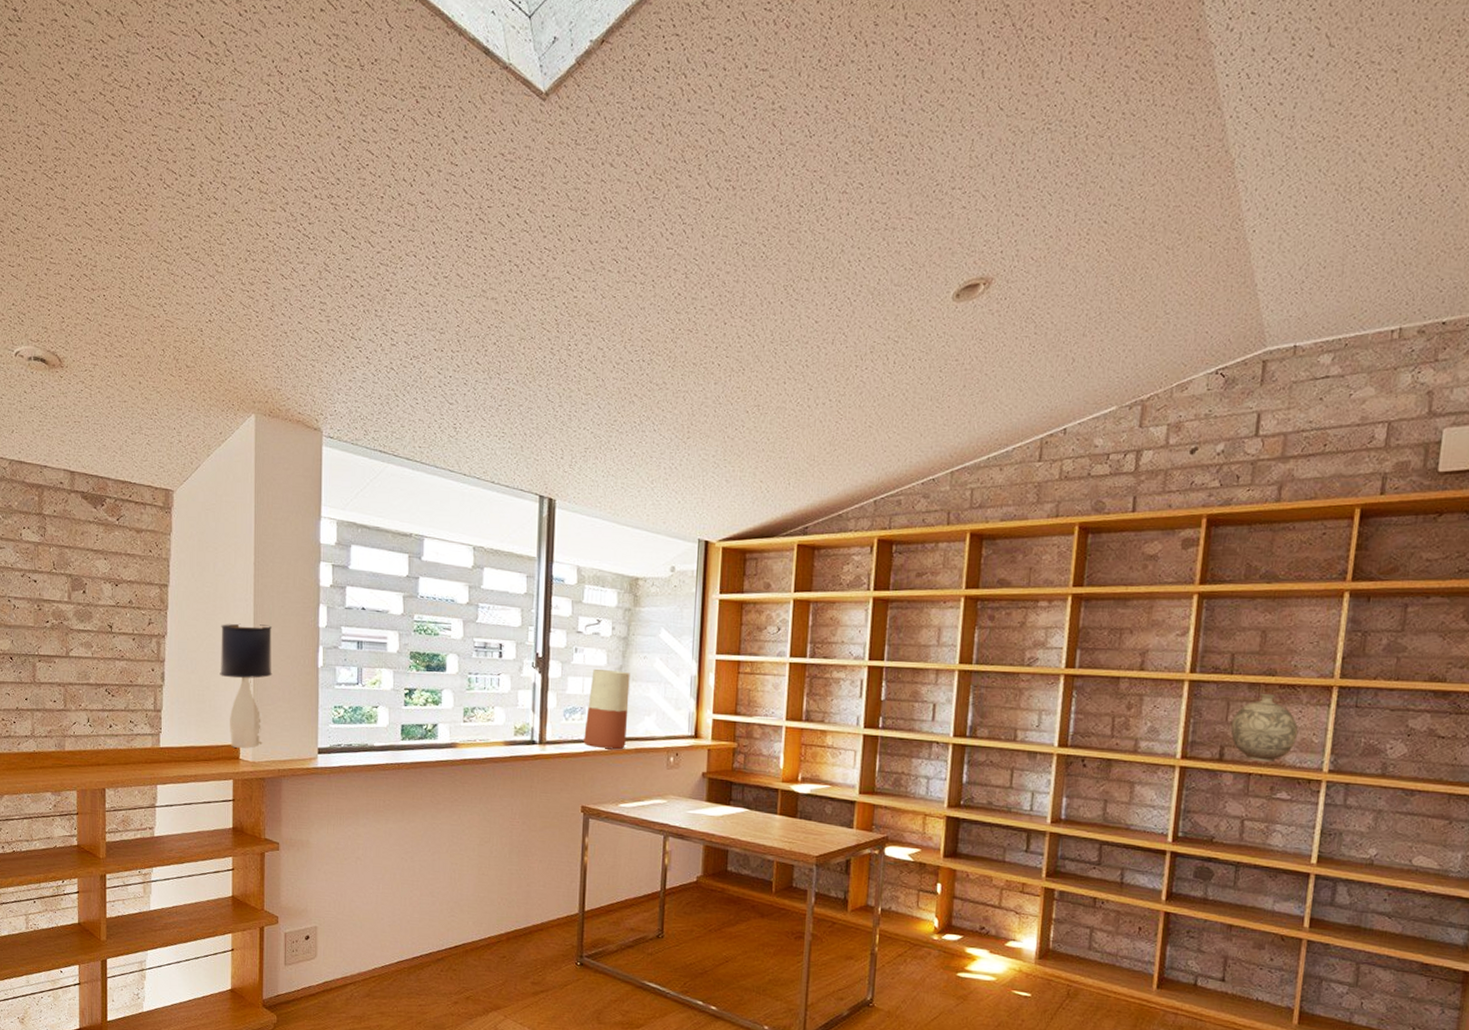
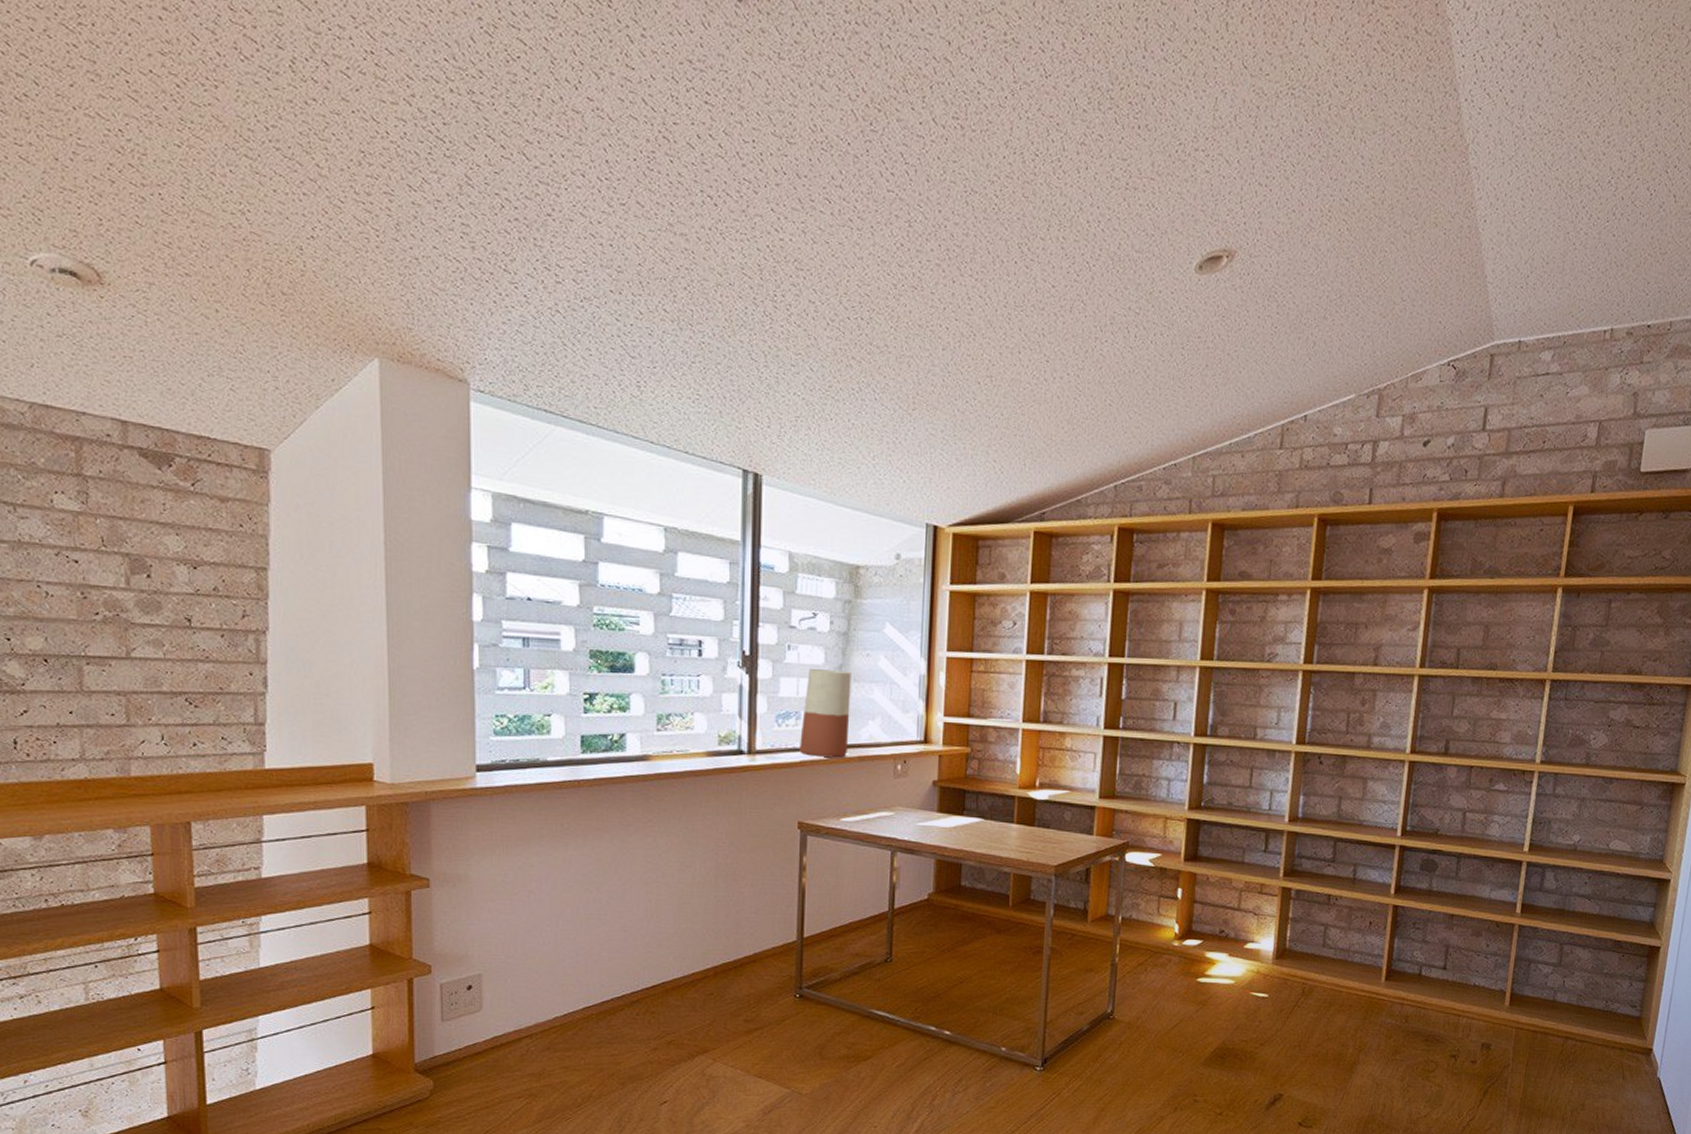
table lamp: present [220,623,272,749] -> none [342,616,414,768]
decorative vase: present [1230,692,1299,763] -> none [1455,686,1516,755]

